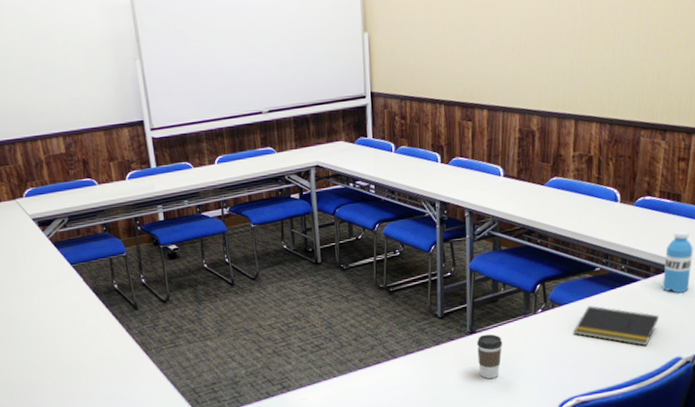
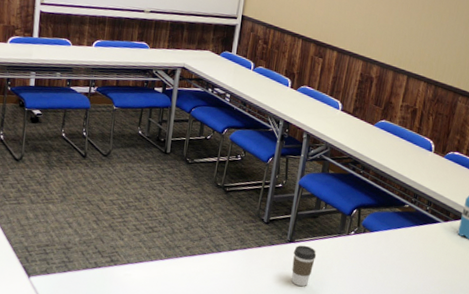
notepad: present [574,306,659,346] -> none [378,237,451,280]

